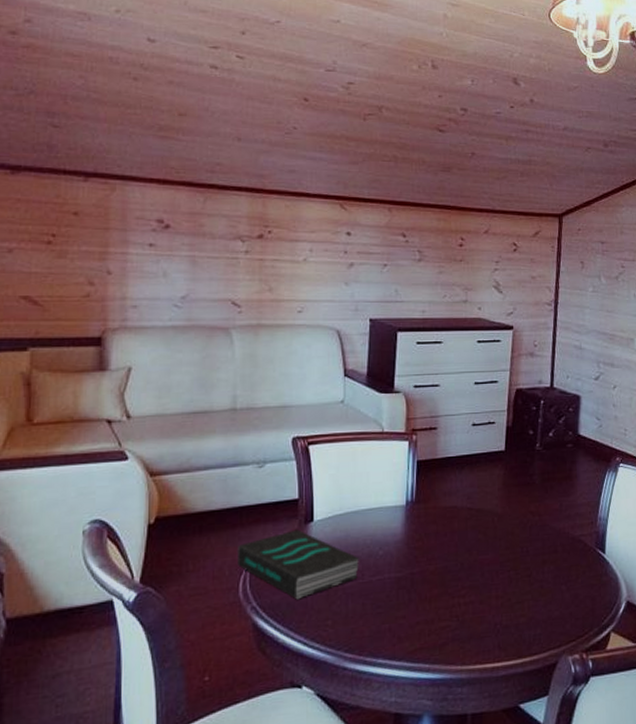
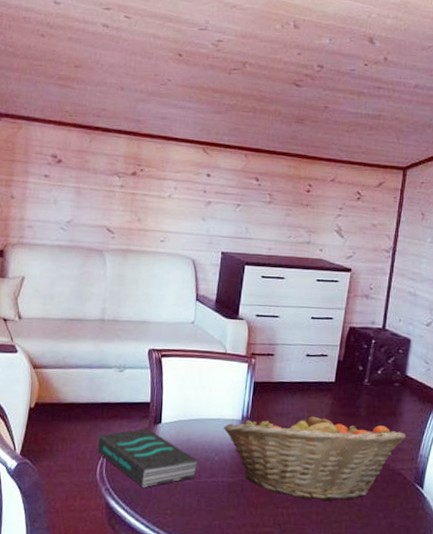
fruit basket: none [386,486,583,584] -> present [223,410,406,502]

